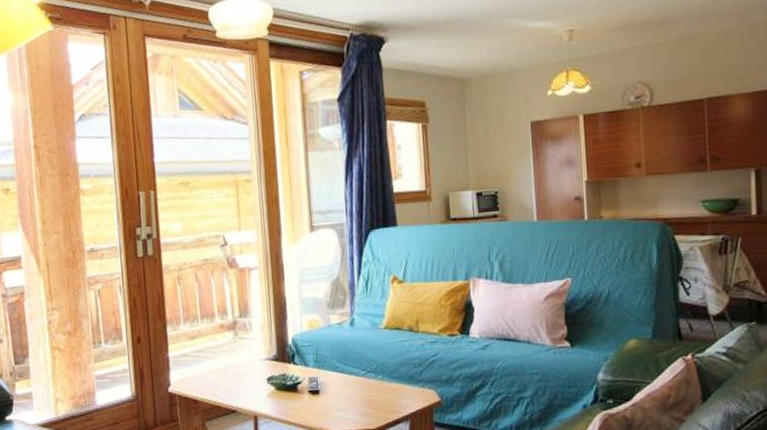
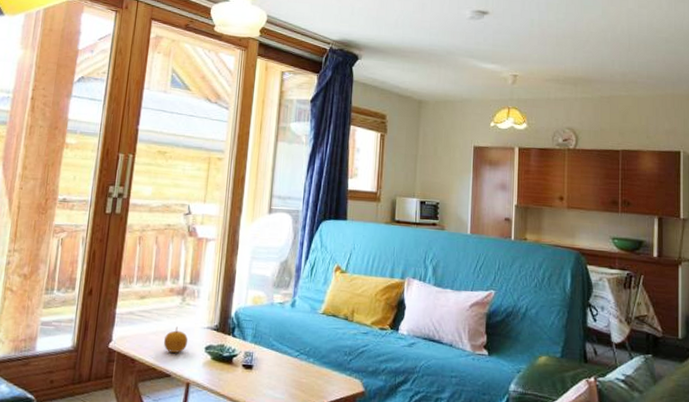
fruit: none [223,362,249,389] -> present [163,327,188,353]

